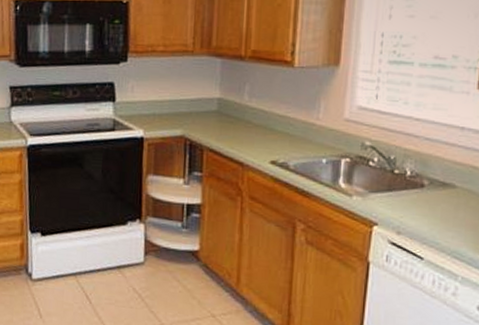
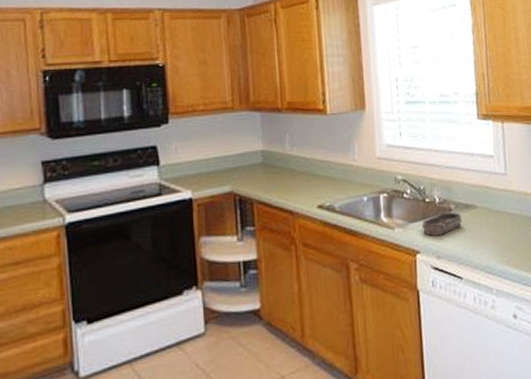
soap dish: none [384,187,436,211] -> present [421,212,463,236]

